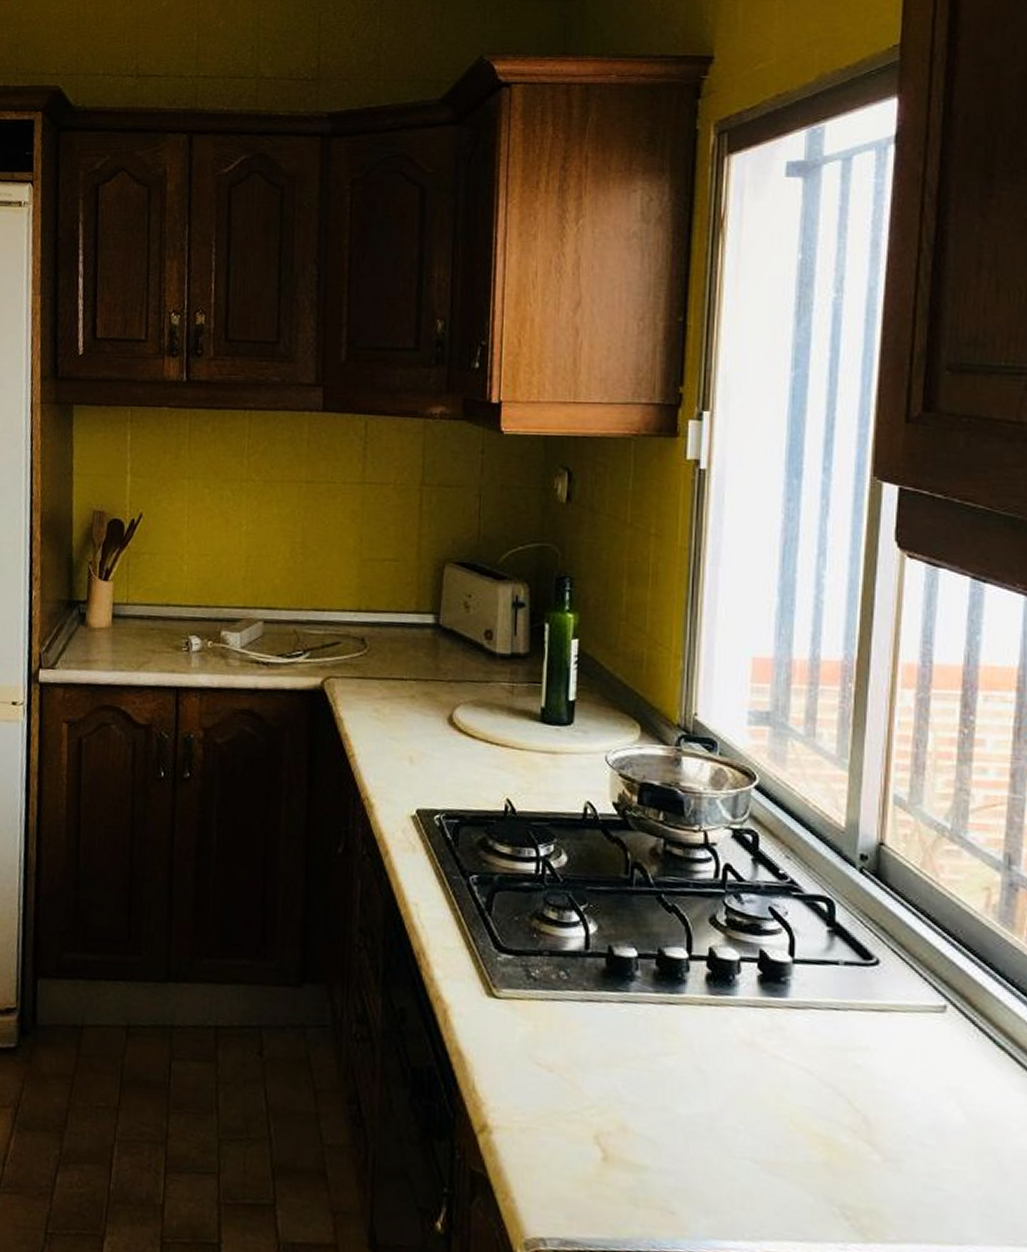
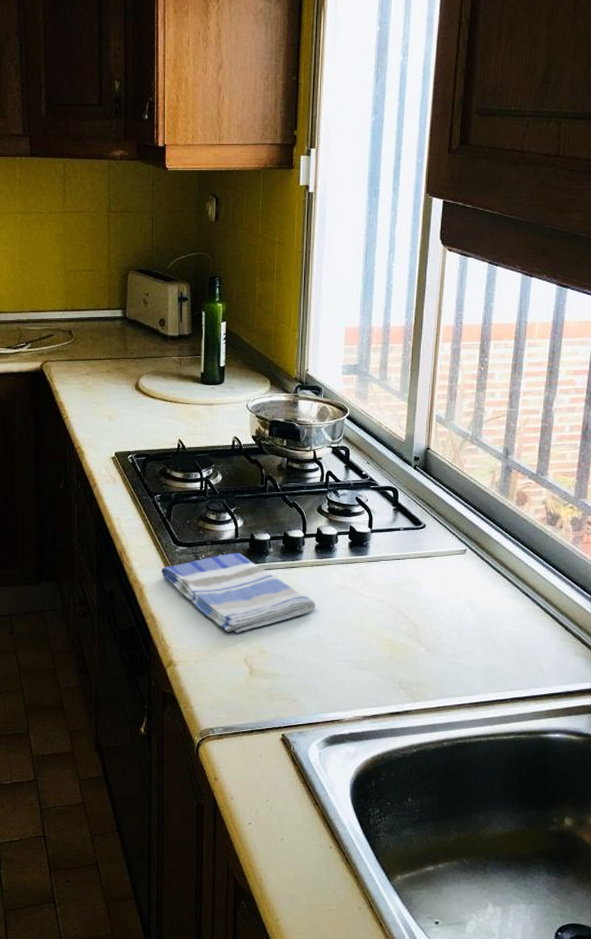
dish towel: none [475,971,705,1095] -> present [161,552,315,633]

